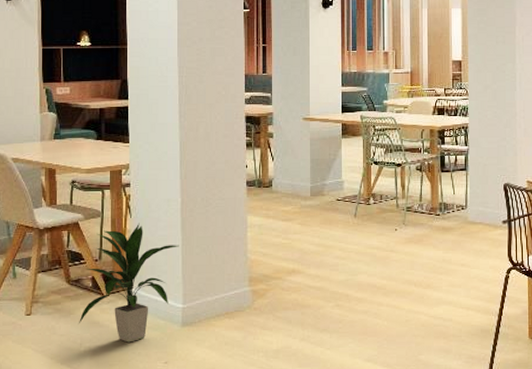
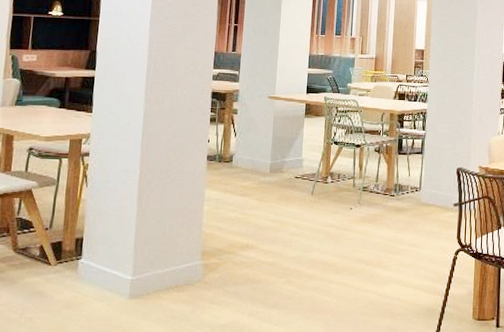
indoor plant: present [79,223,179,343] -> none [22,192,134,314]

